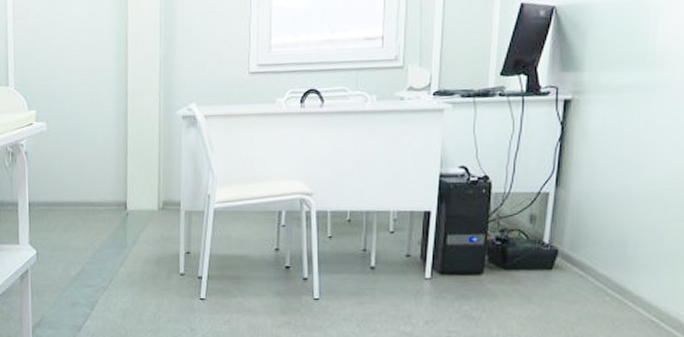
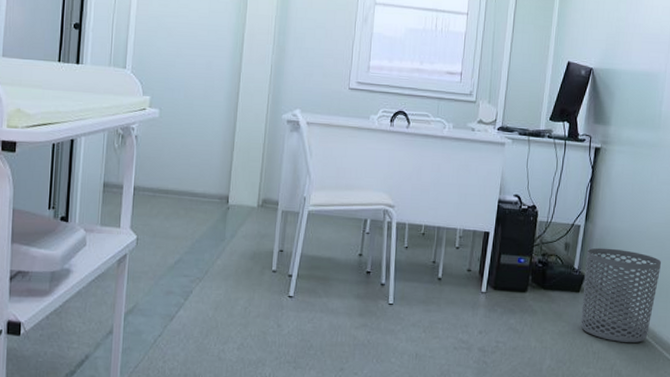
waste bin: none [556,215,665,324] -> present [580,247,662,344]

